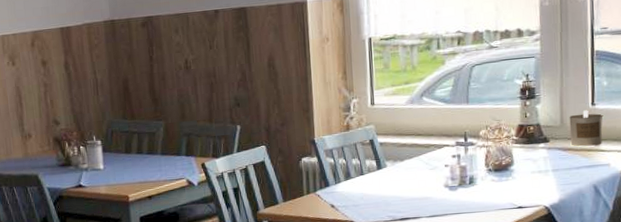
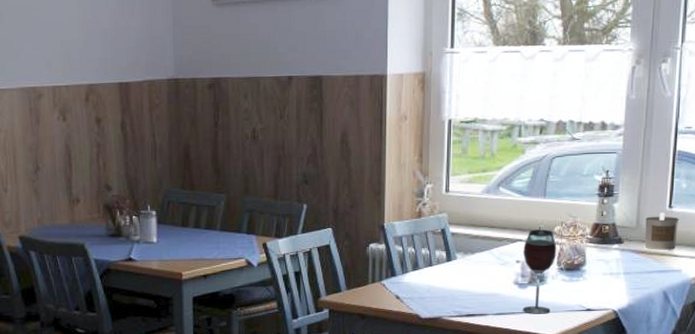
wineglass: none [451,133,484,215] -> present [523,229,557,314]

